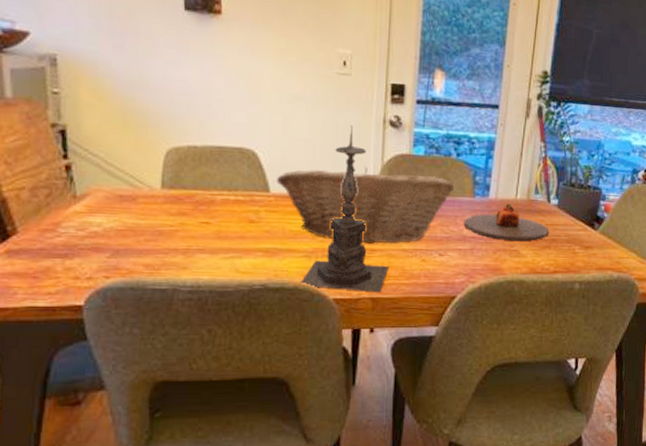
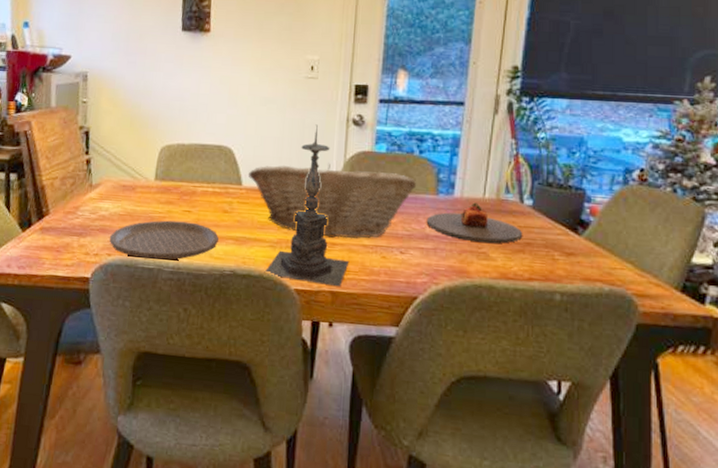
plate: none [107,234,246,280] -> present [109,220,220,260]

